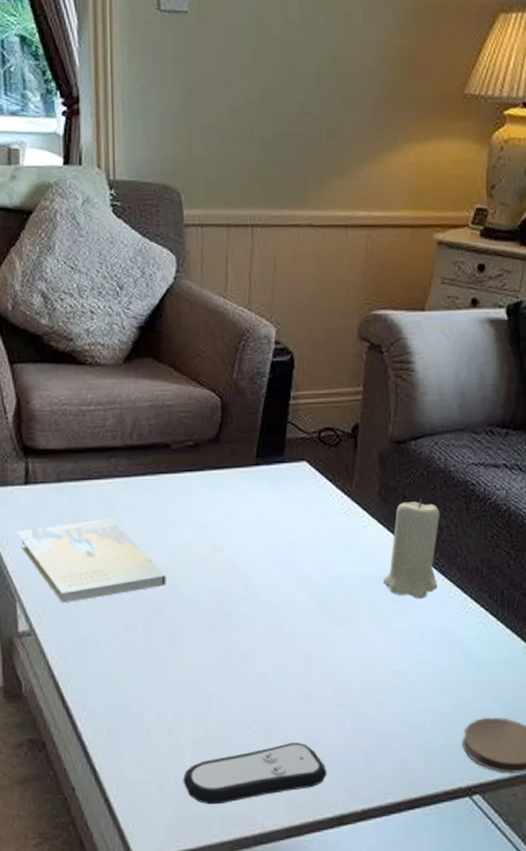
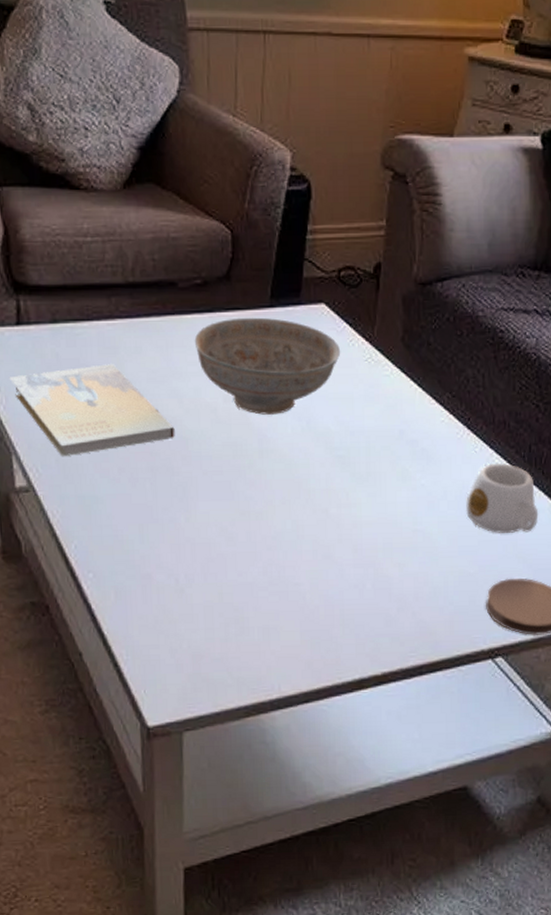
remote control: present [183,742,327,805] -> none [196,605,346,669]
decorative bowl: none [185,474,322,564] -> present [194,317,341,415]
candle: present [383,499,440,599] -> none [406,347,467,454]
mug: none [441,607,512,674] -> present [465,463,539,533]

